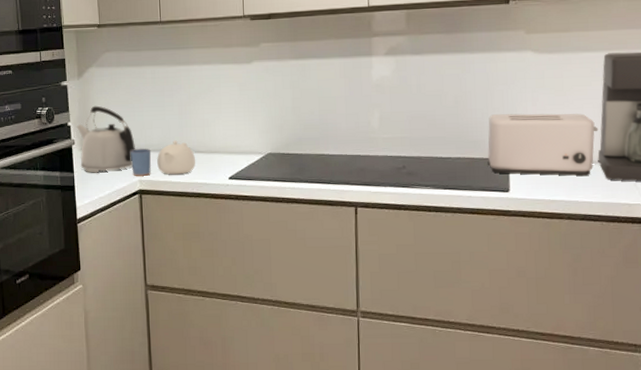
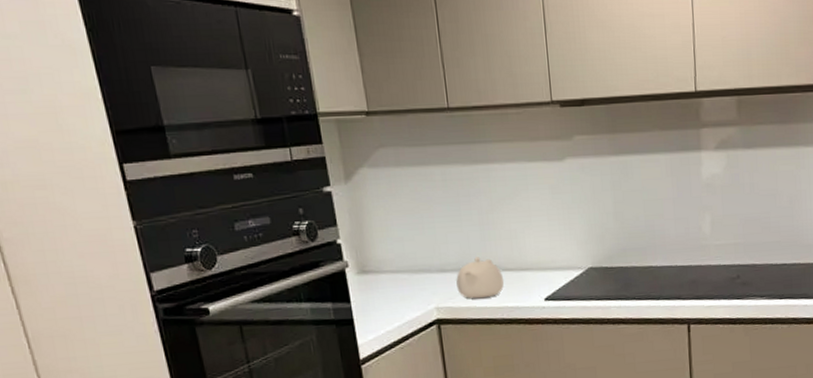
kettle: present [76,105,135,173] -> none [348,216,428,302]
mug: present [130,149,152,176] -> none [421,268,450,303]

